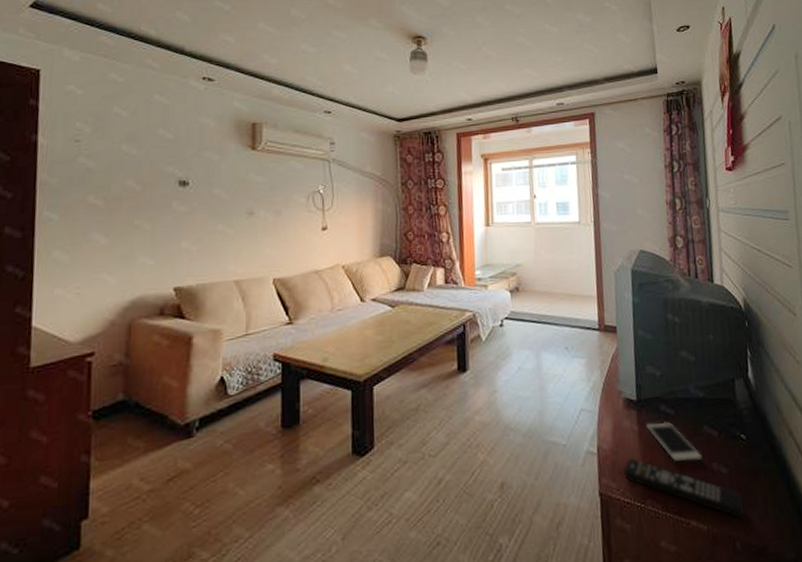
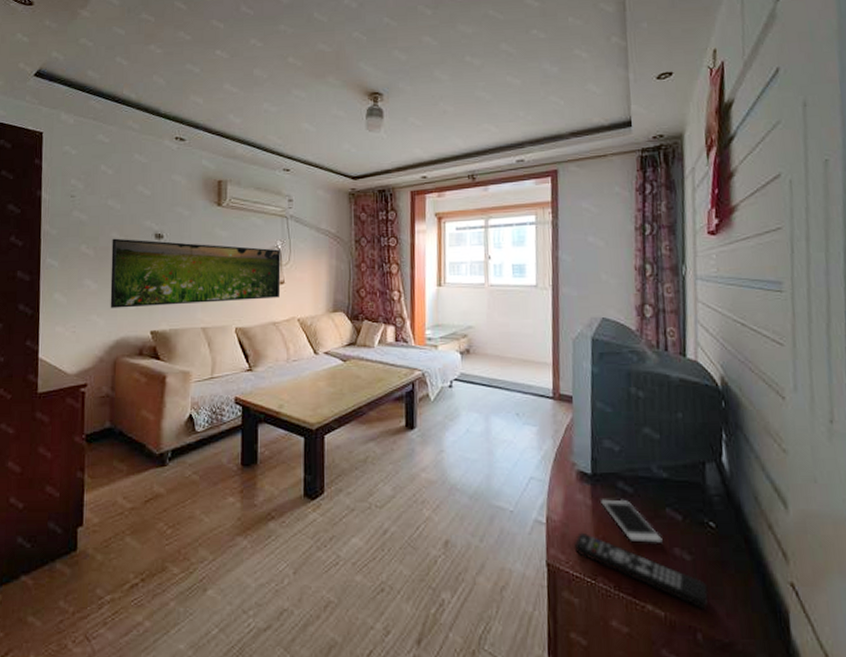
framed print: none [124,186,323,265] -> present [110,238,281,308]

